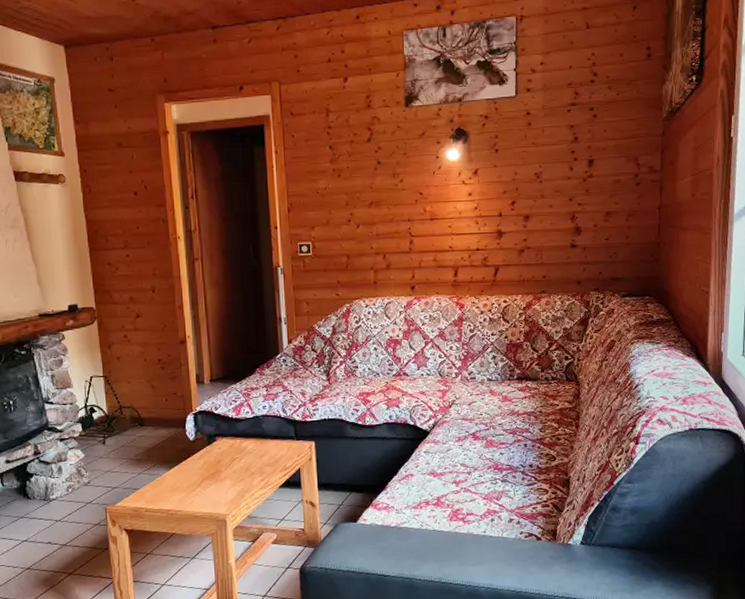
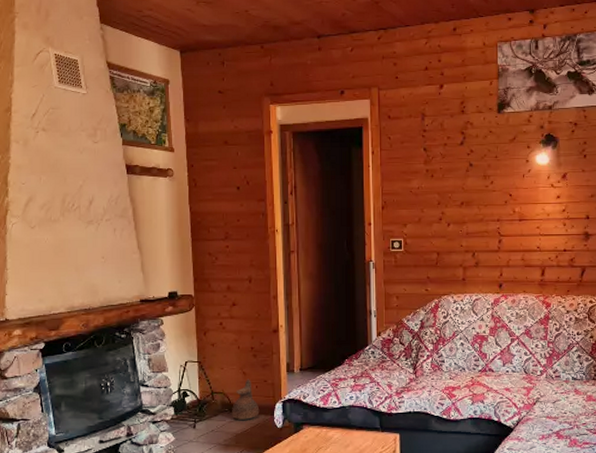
ceramic jug: none [142,392,171,434] -> present [232,379,260,420]

